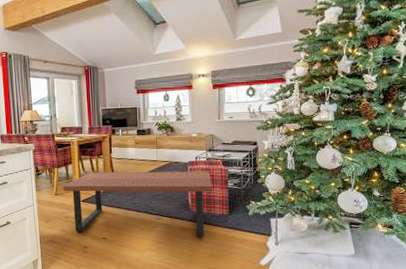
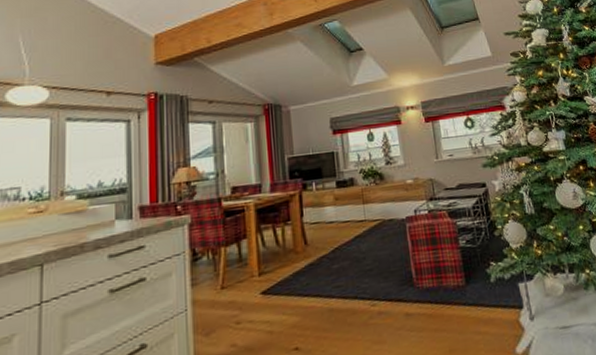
coffee table: present [63,171,213,237] -> none [233,227,442,345]

